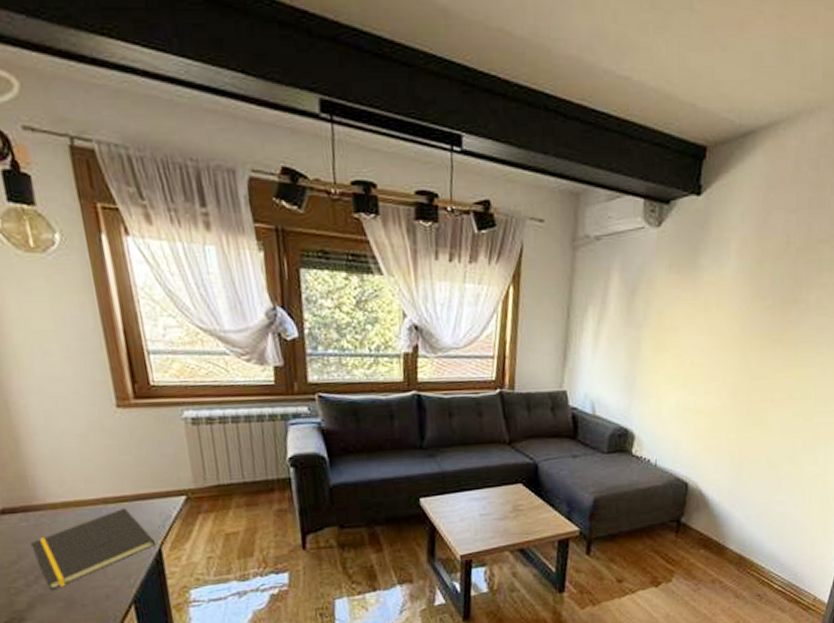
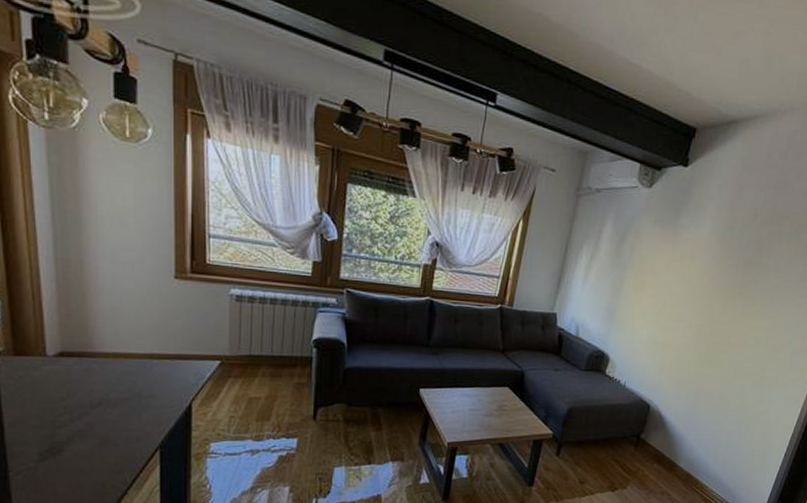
notepad: present [30,508,157,591] -> none [80,365,188,428]

